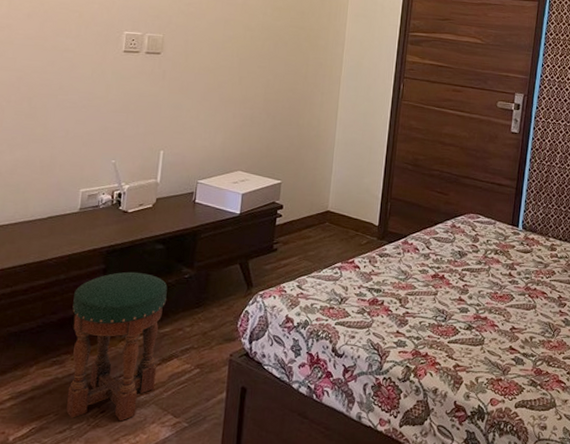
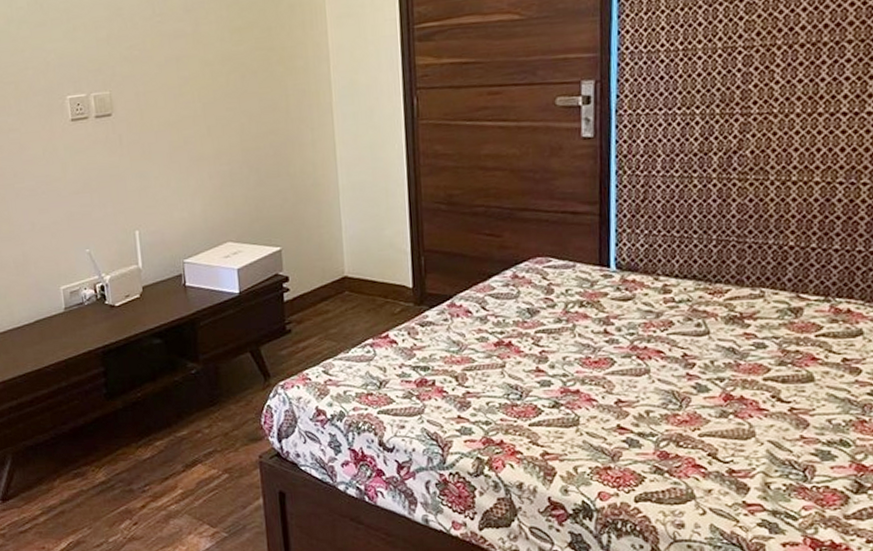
stool: present [66,271,168,422] -> none [79,372,184,533]

